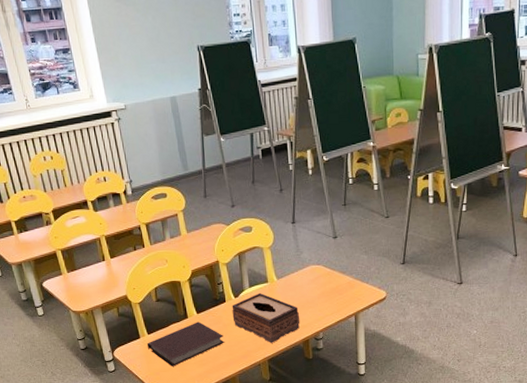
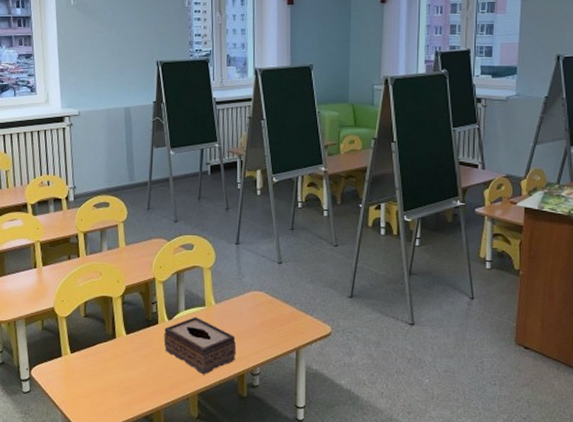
notebook: present [146,321,225,366] -> none [68,343,153,392]

